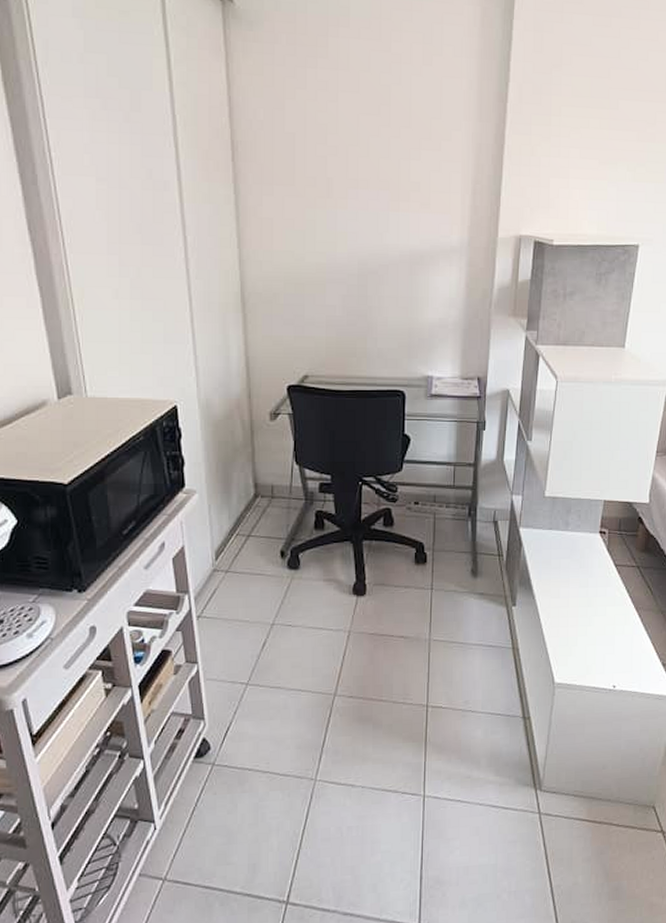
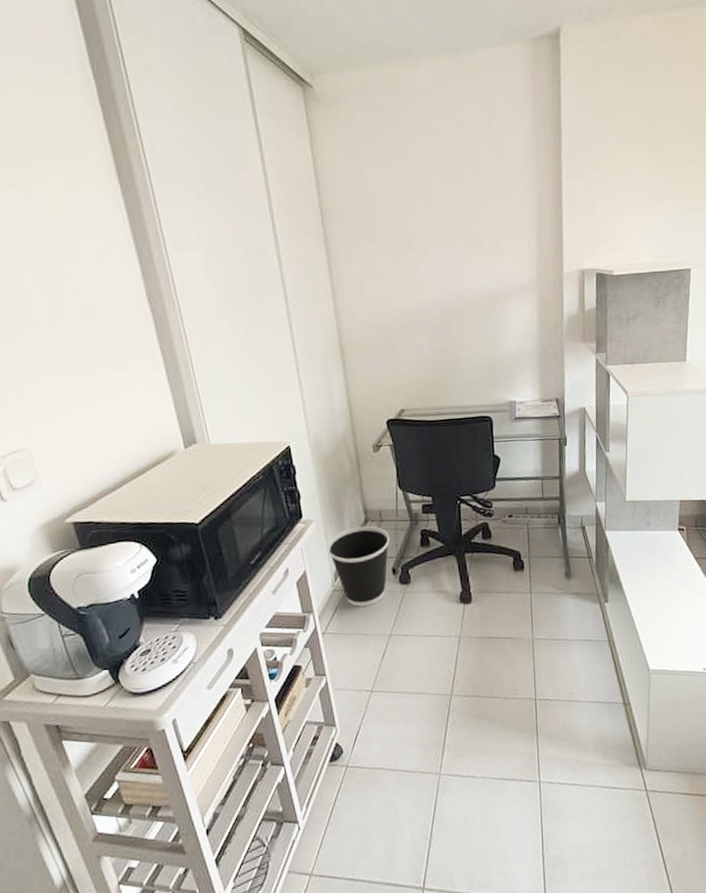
wastebasket: none [210,501,280,590] -> present [327,526,390,607]

